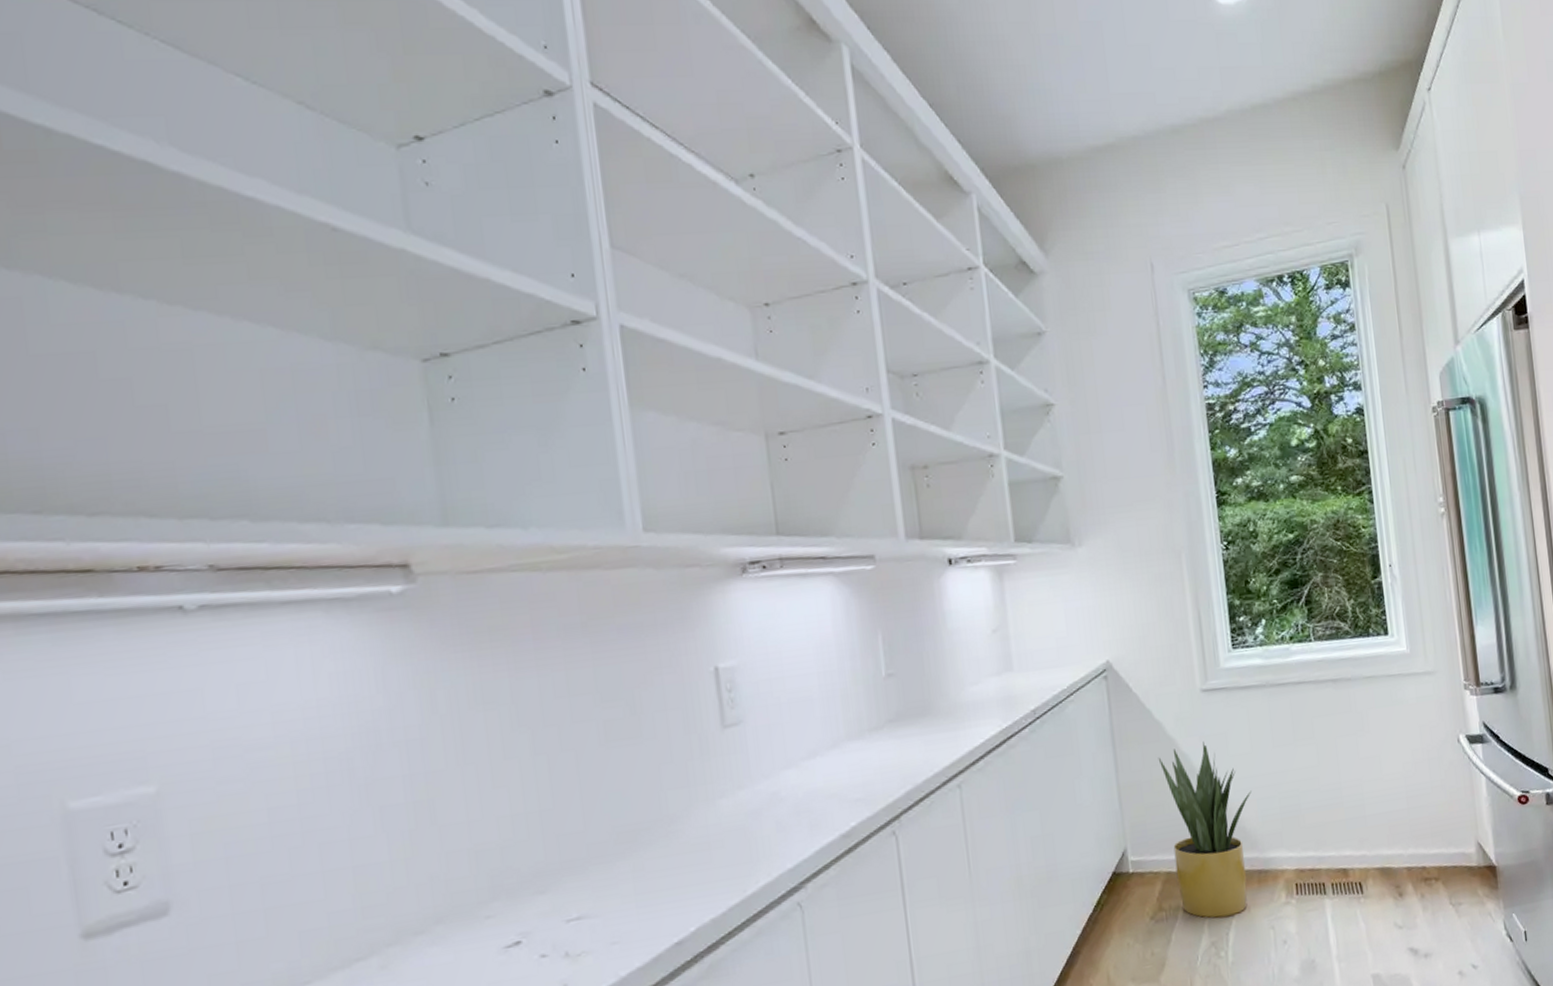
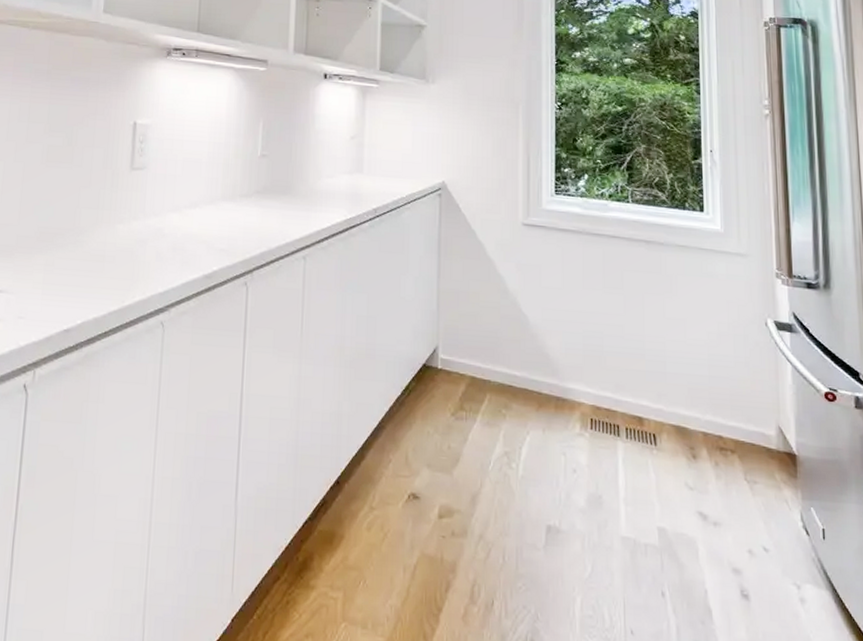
planter: present [1158,741,1252,918] -> none [476,268,558,433]

